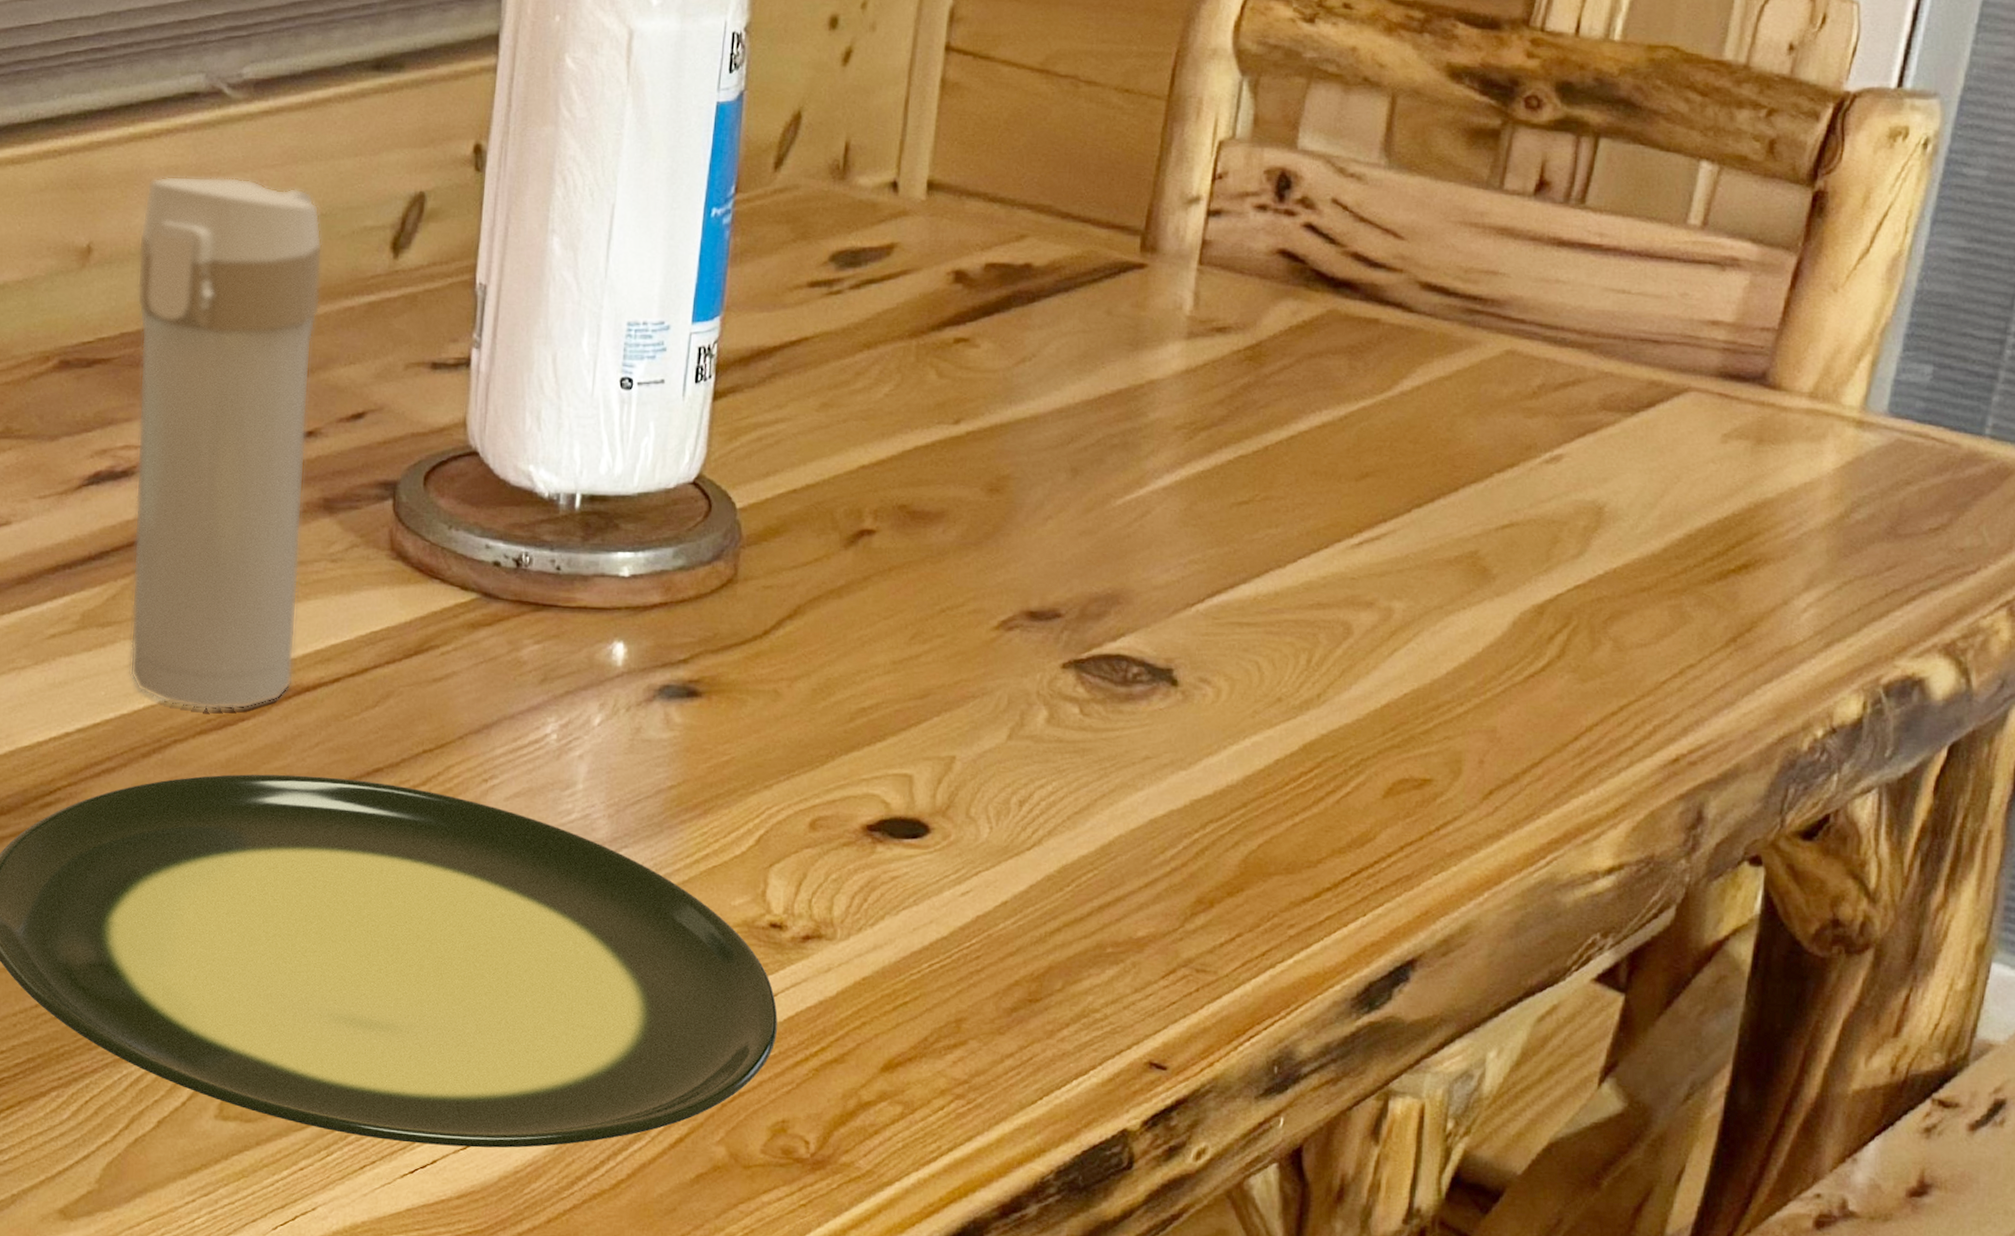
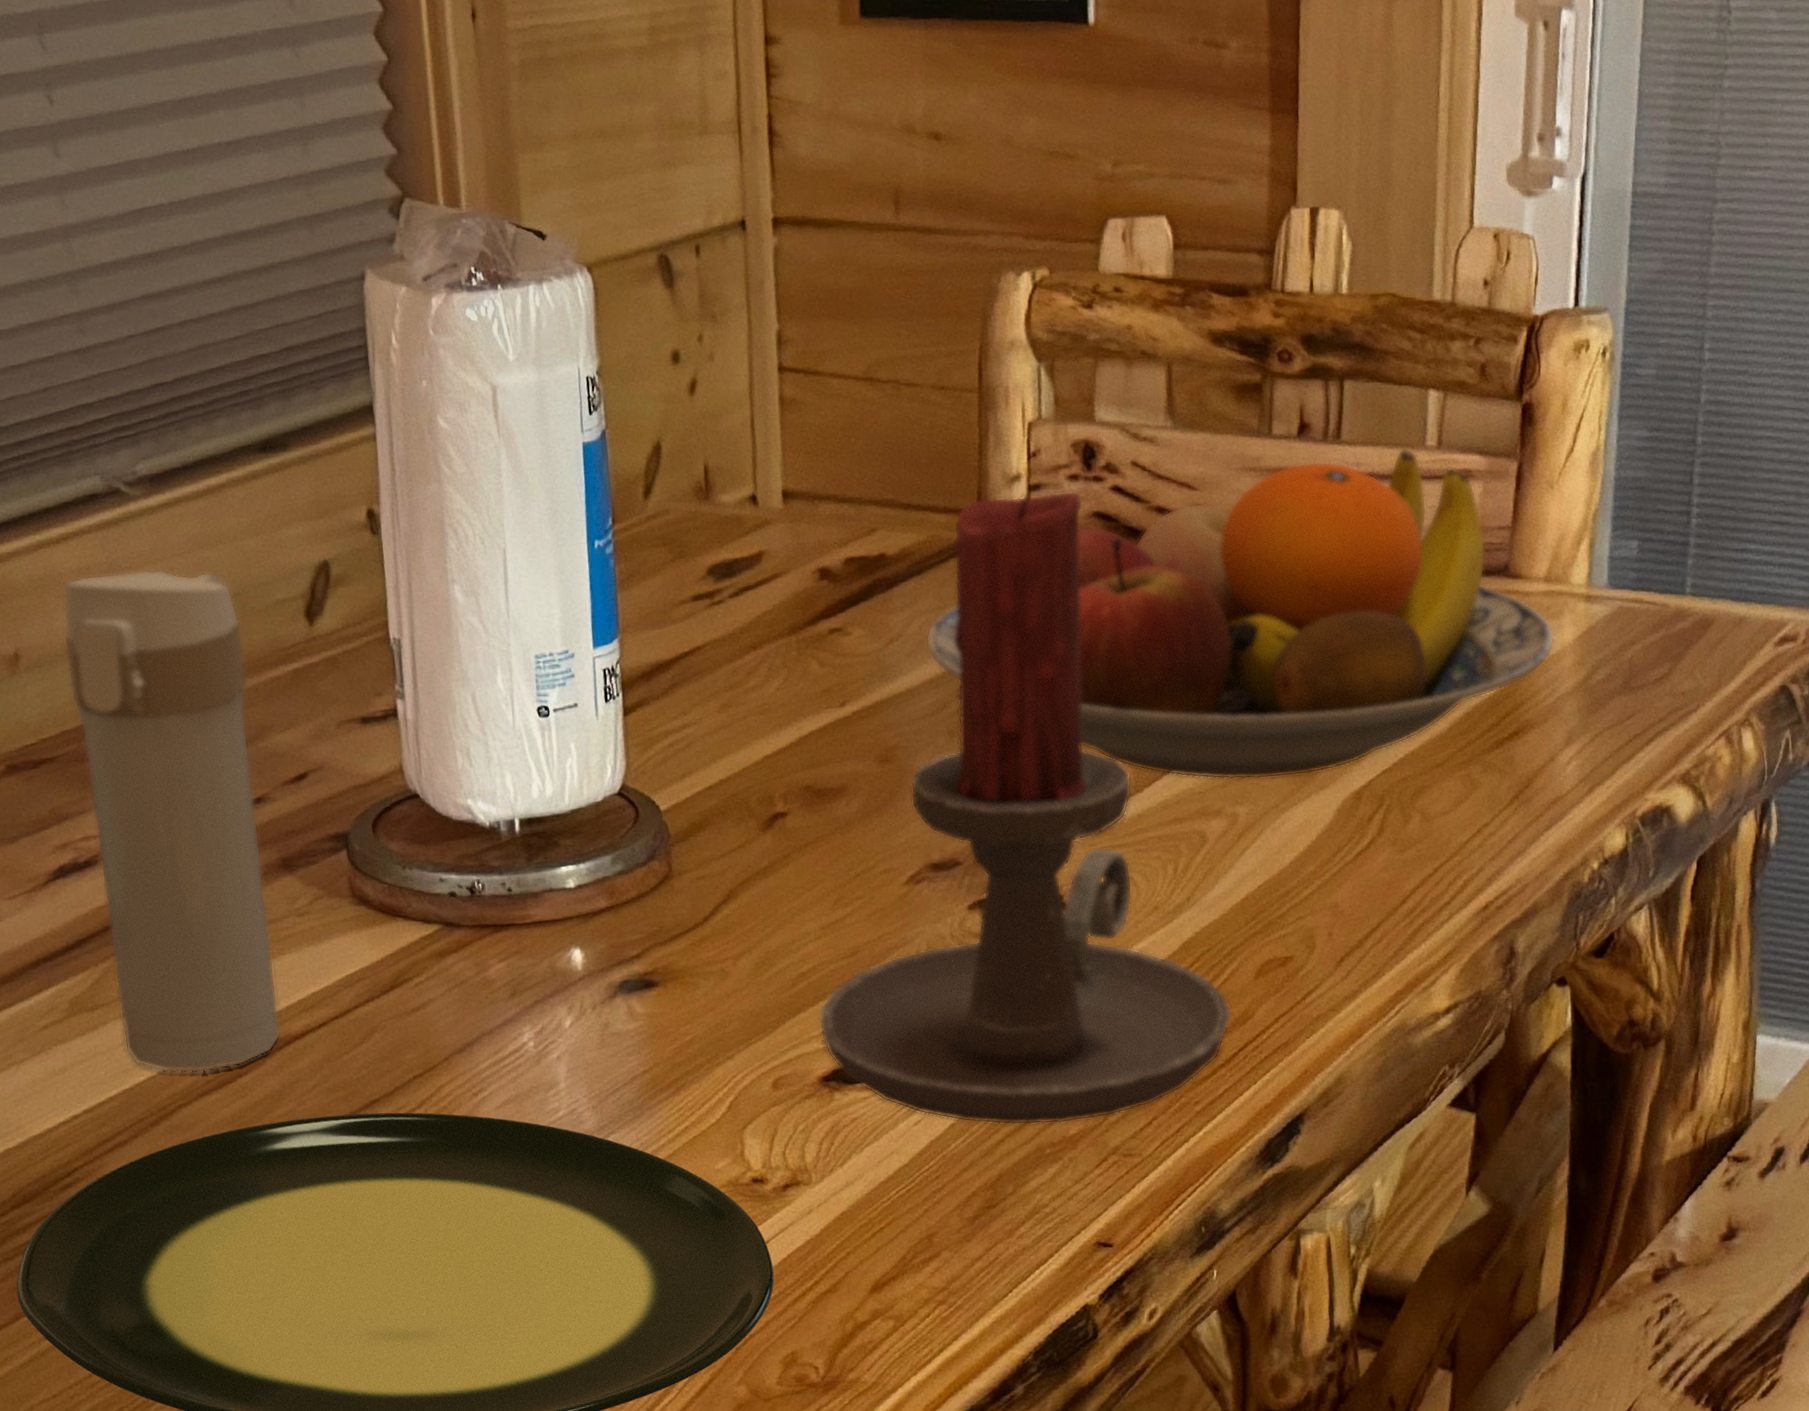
candle holder: none [871,217,1350,924] -> present [818,491,1233,1126]
fruit bowl: none [1062,223,1812,577] -> present [925,448,1555,780]

